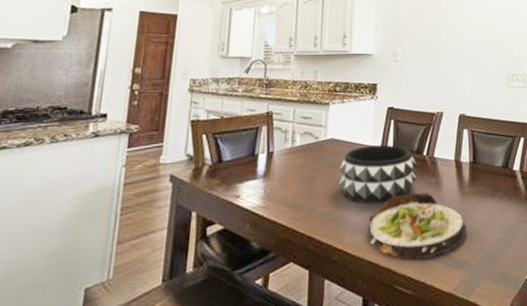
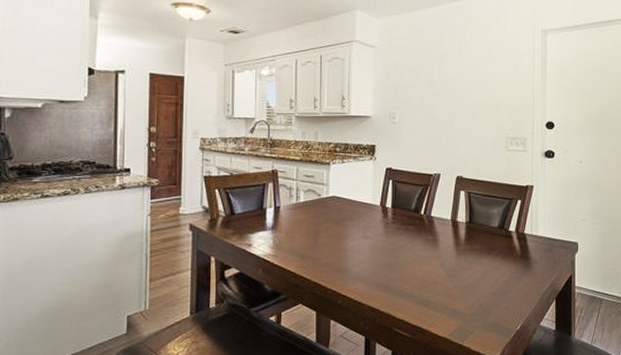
decorative bowl: present [339,145,416,204] -> none [341,204,414,257]
salad plate: present [368,192,467,260] -> none [369,248,462,307]

